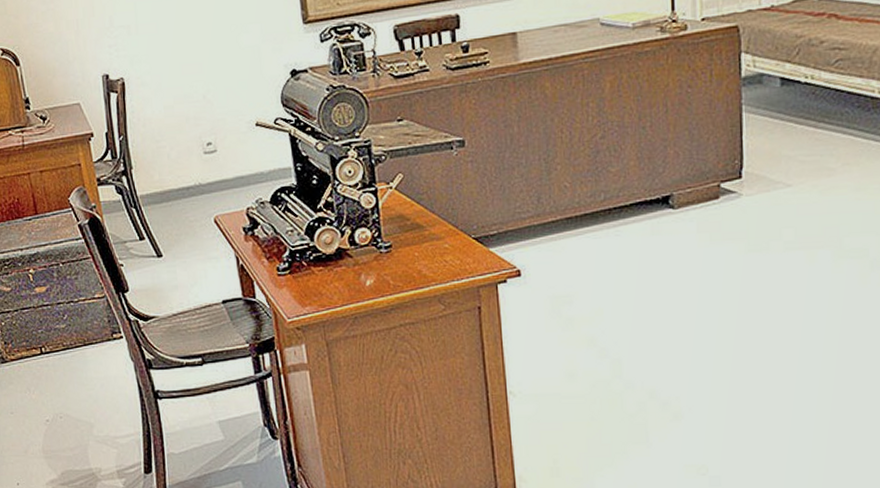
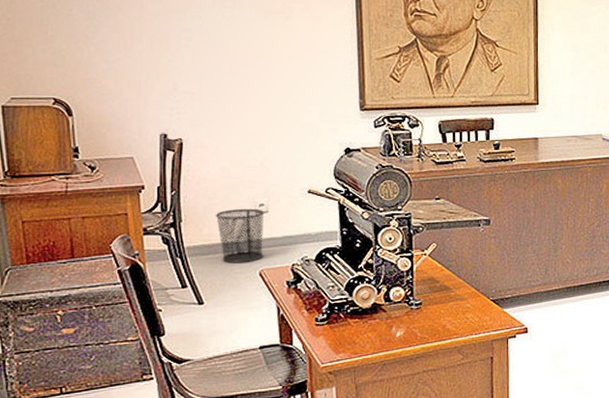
waste bin: none [164,148,217,211] -> present [215,208,265,263]

